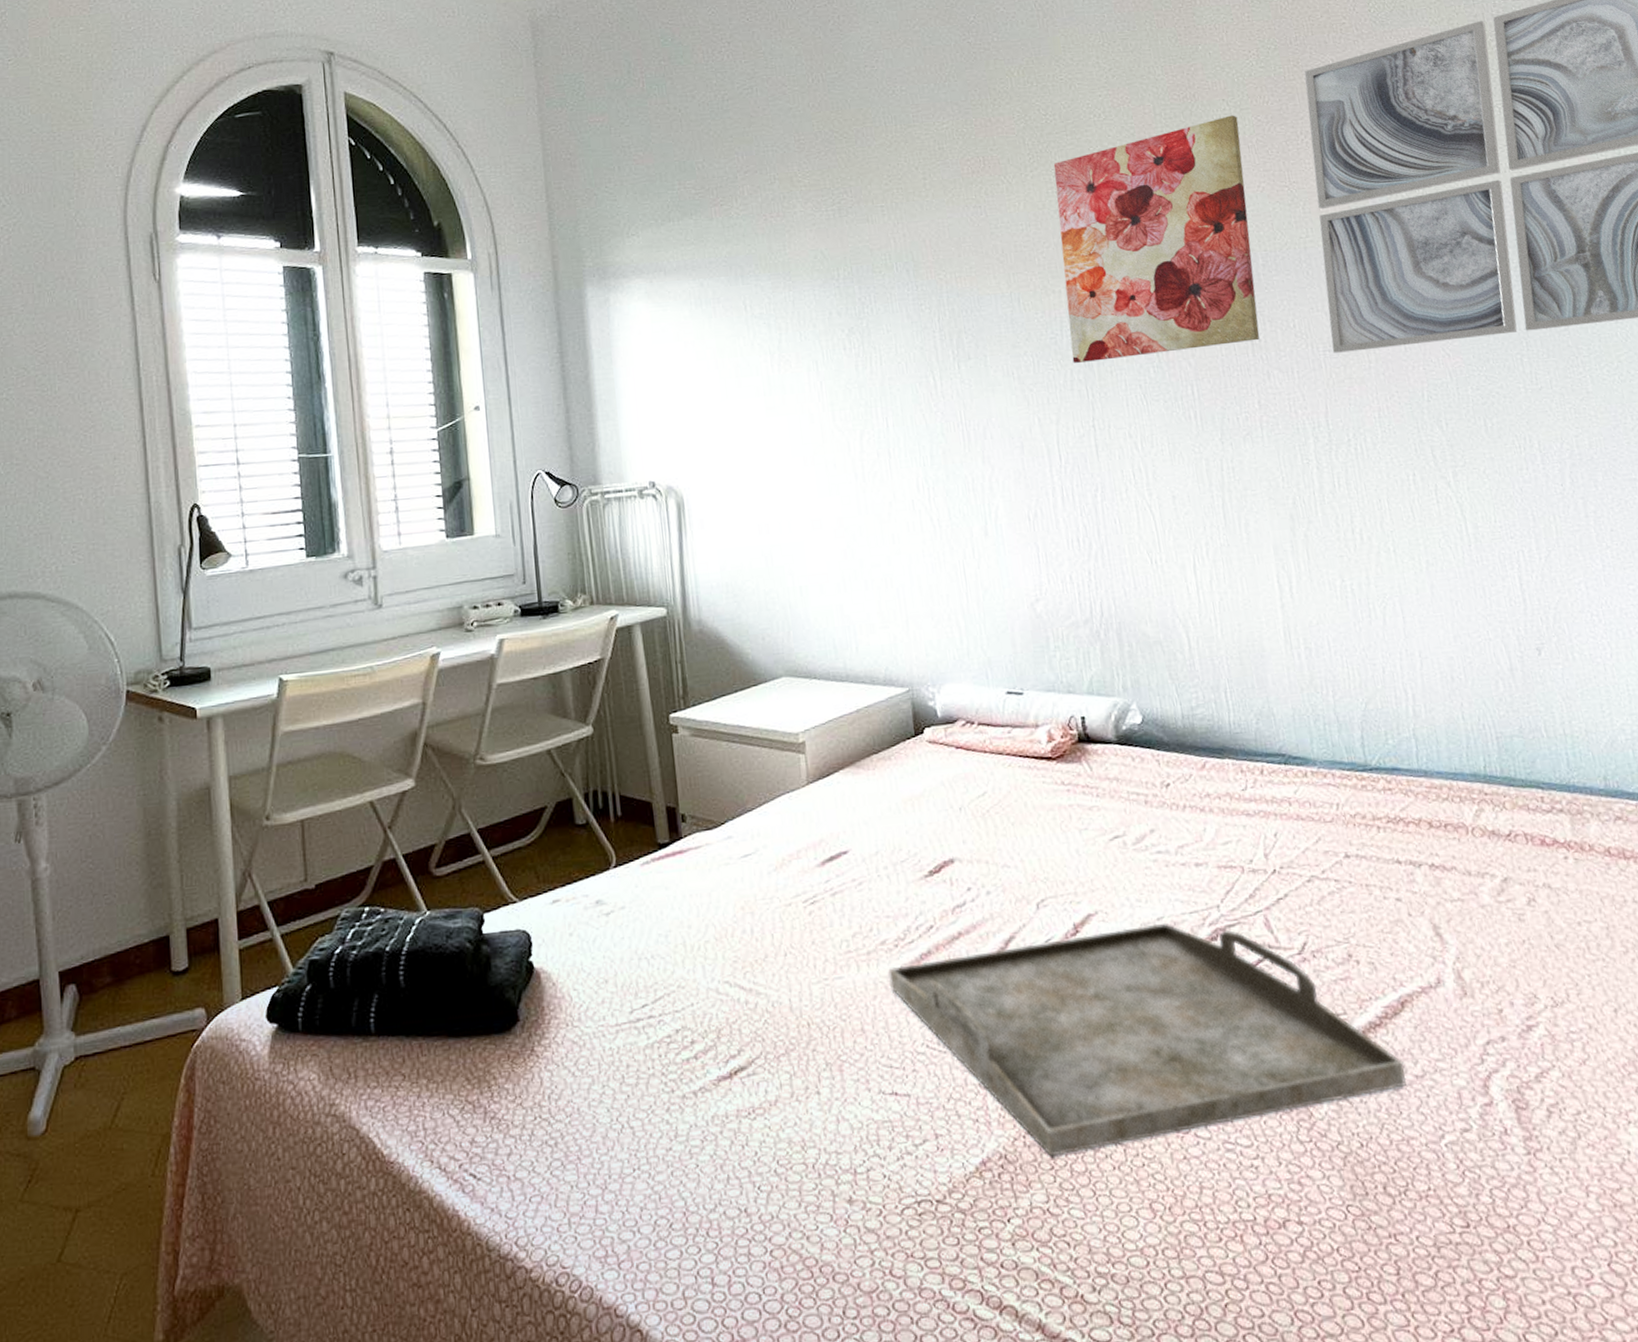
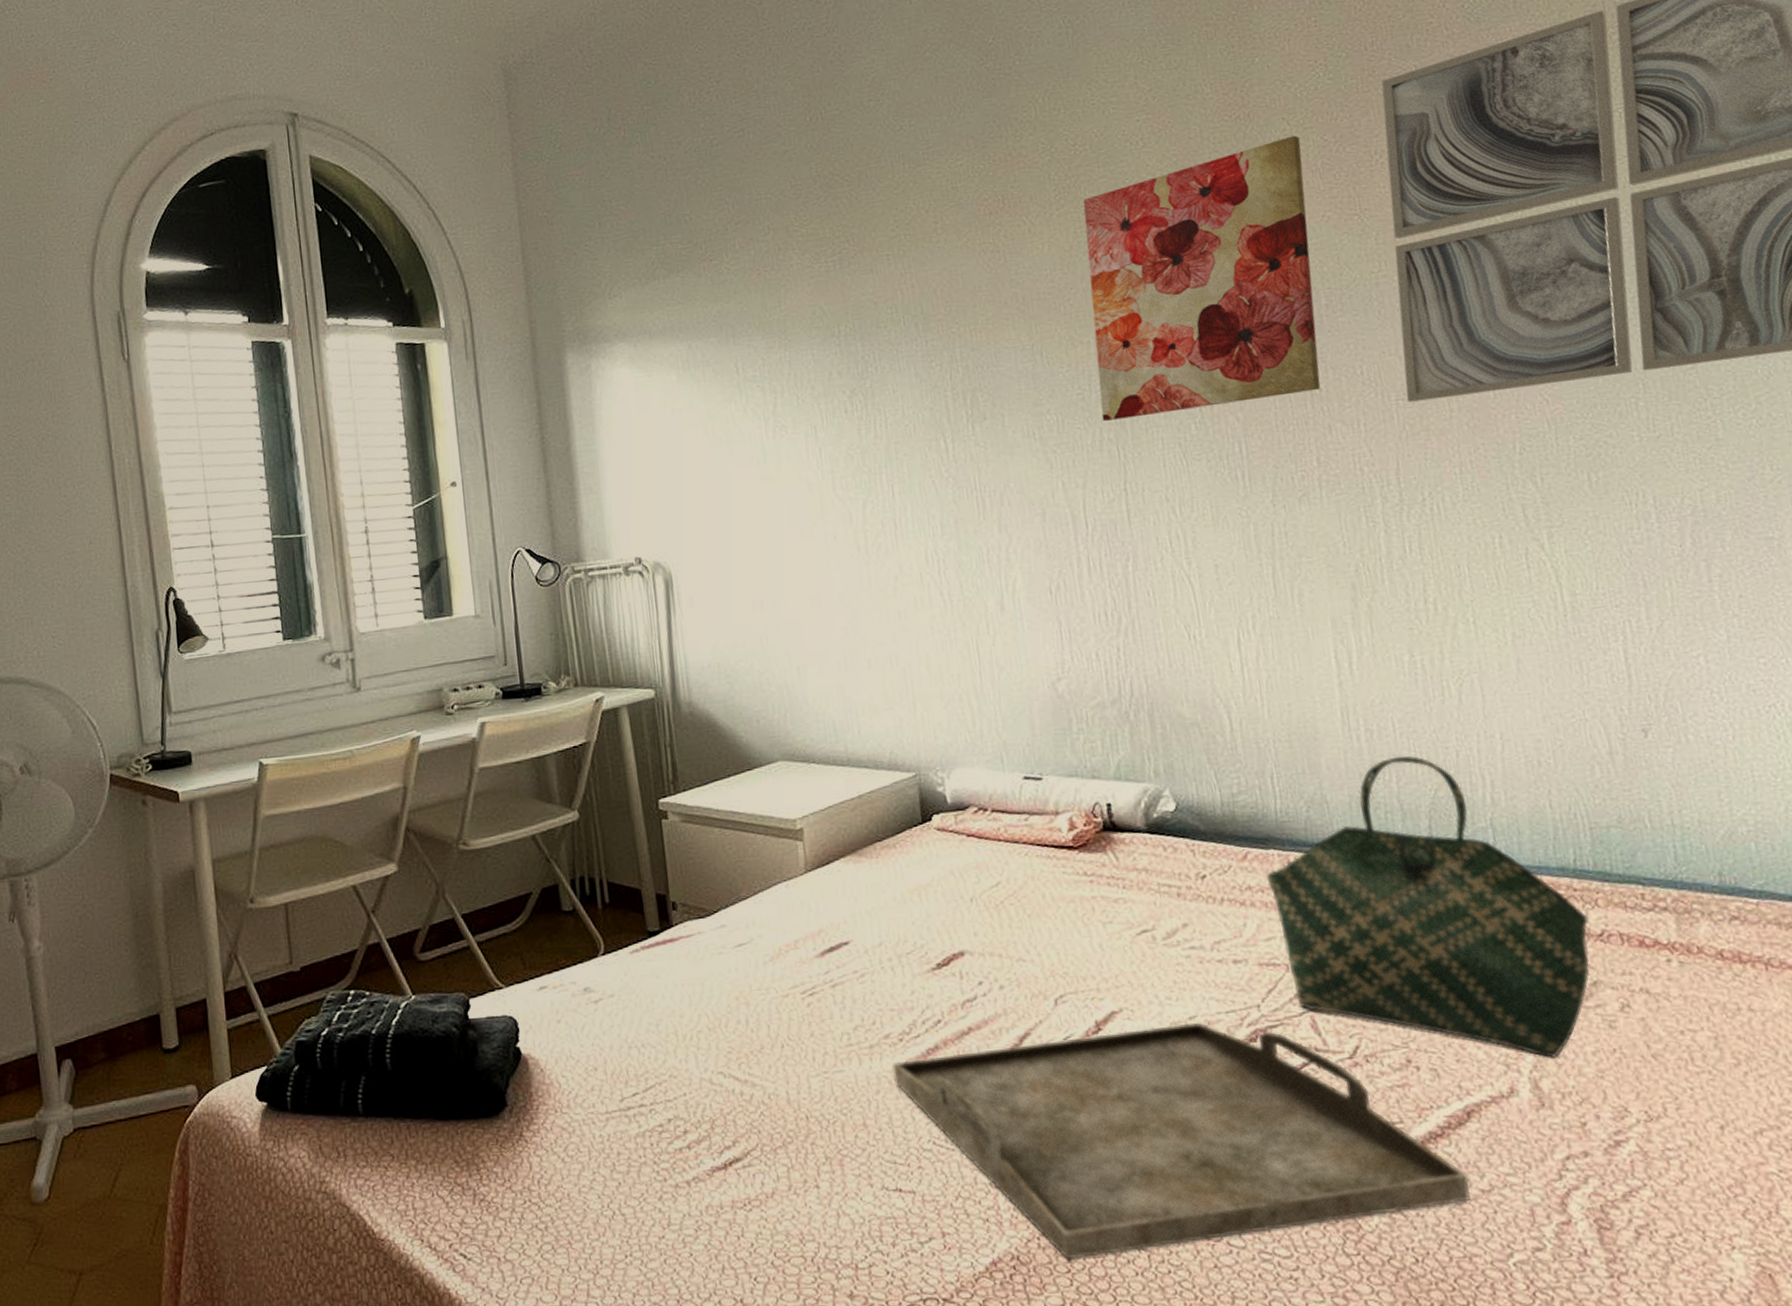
tote bag: none [1222,672,1501,950] -> present [1266,756,1590,1058]

